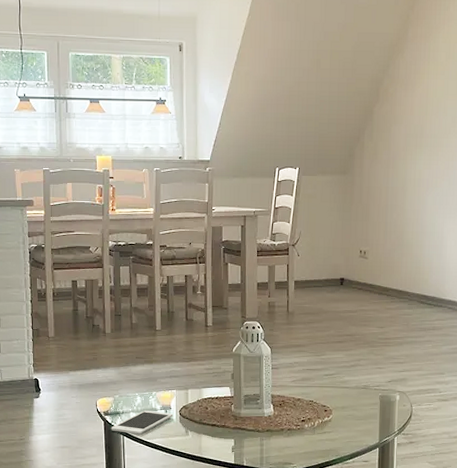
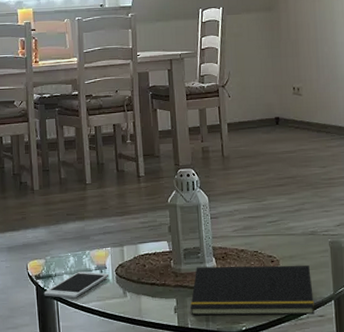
notepad: none [247,412,360,460] -> present [190,265,315,316]

